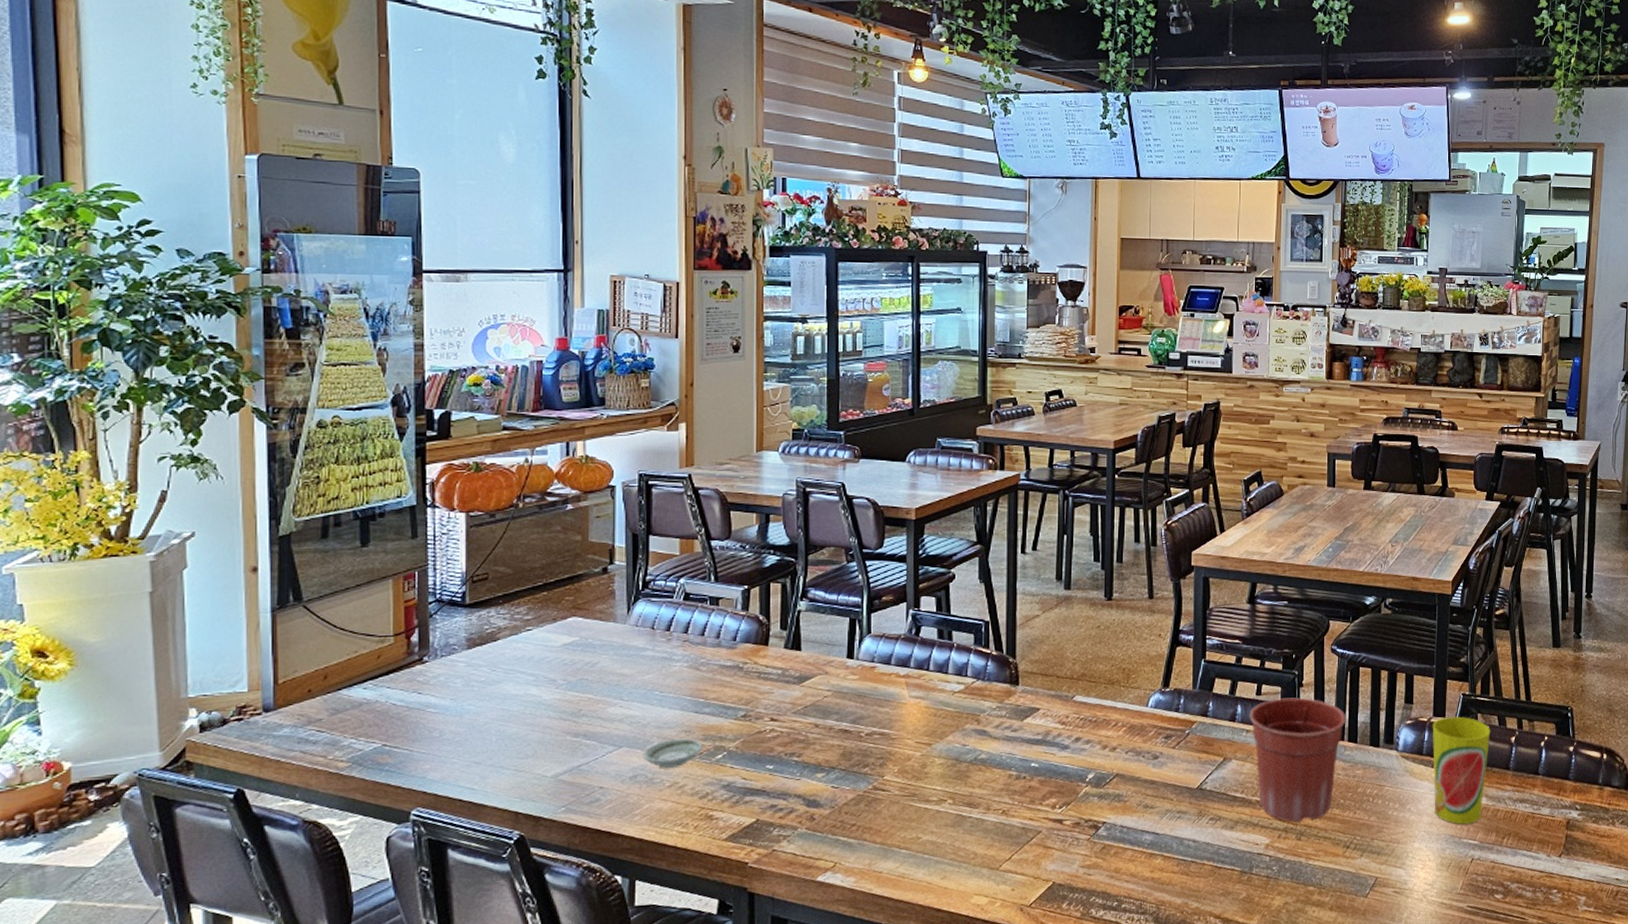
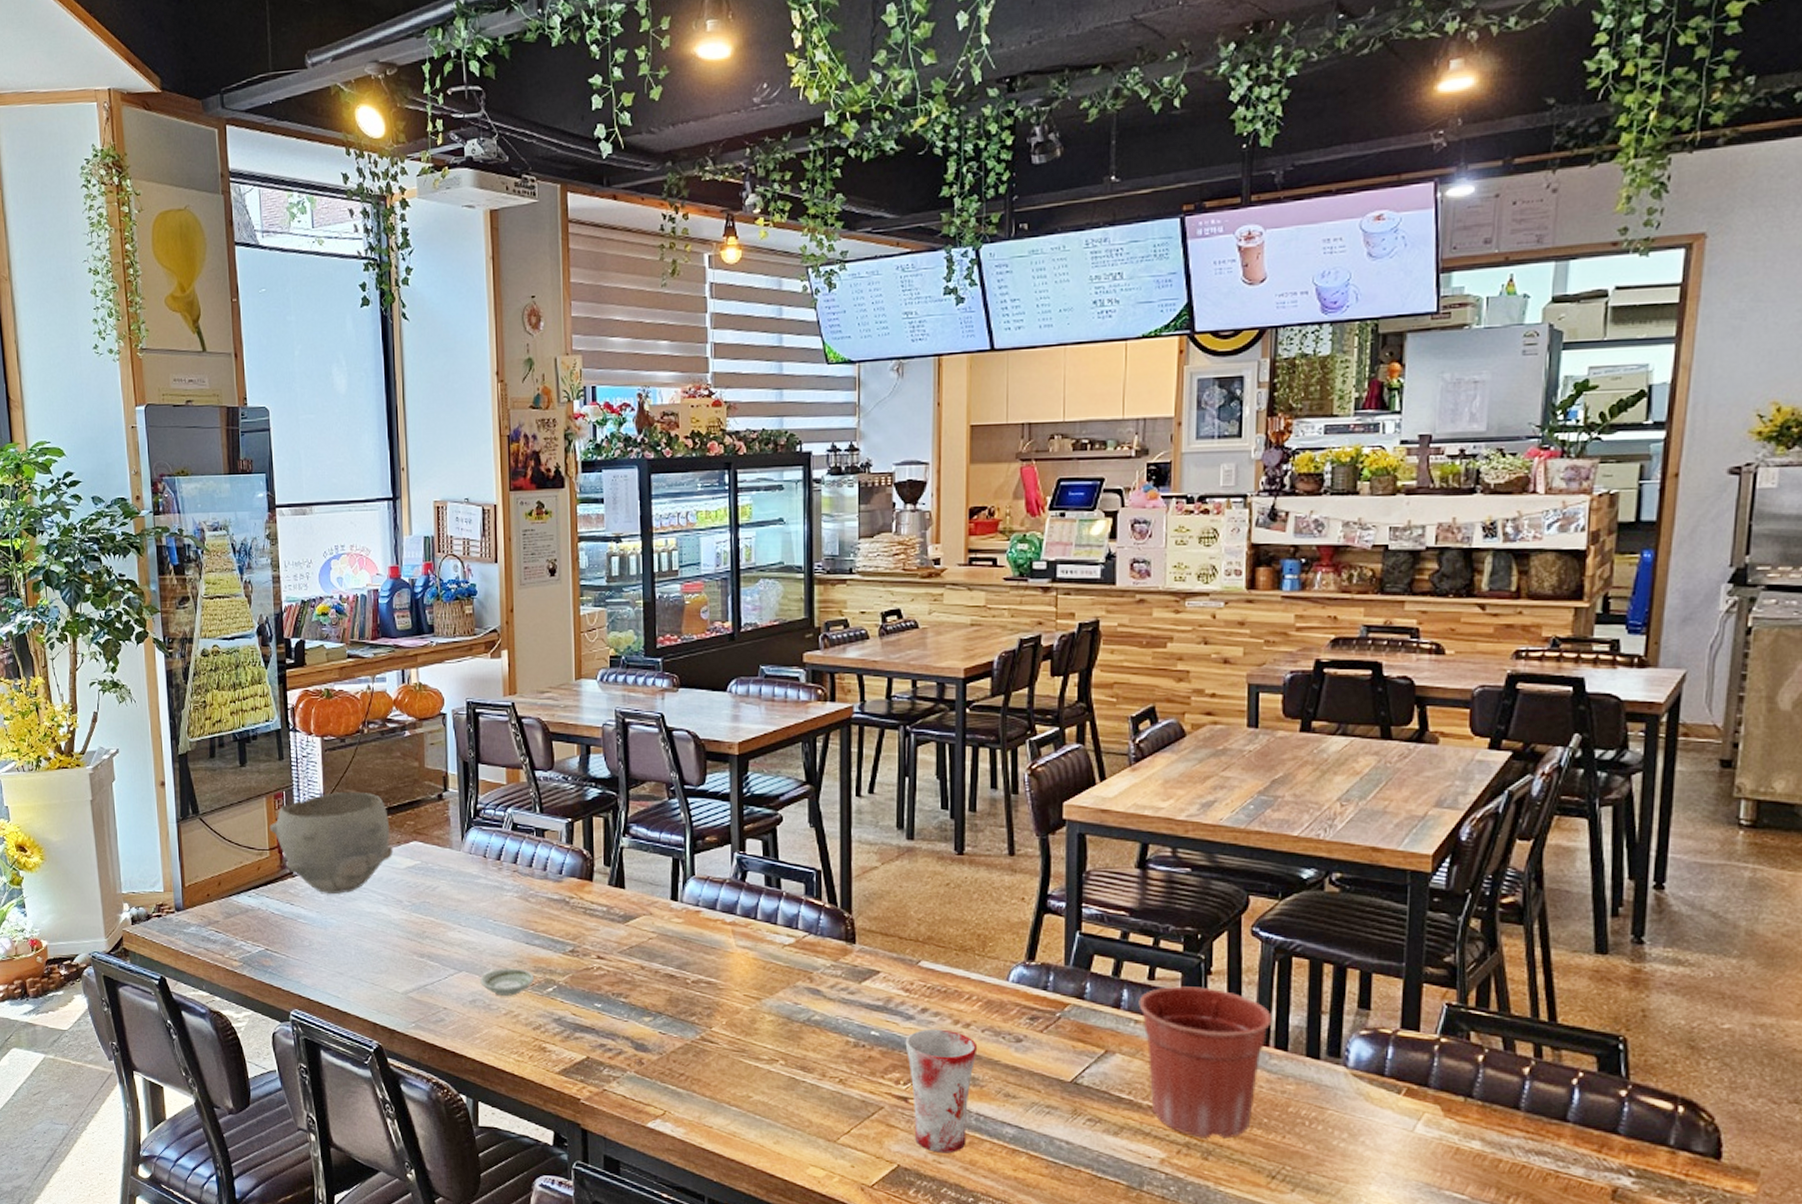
bowl: none [396,568,548,679] -> present [270,791,394,895]
mug: none [1061,754,1122,866] -> present [905,1028,978,1154]
cup: present [1432,716,1491,824] -> none [1399,1031,1491,1172]

